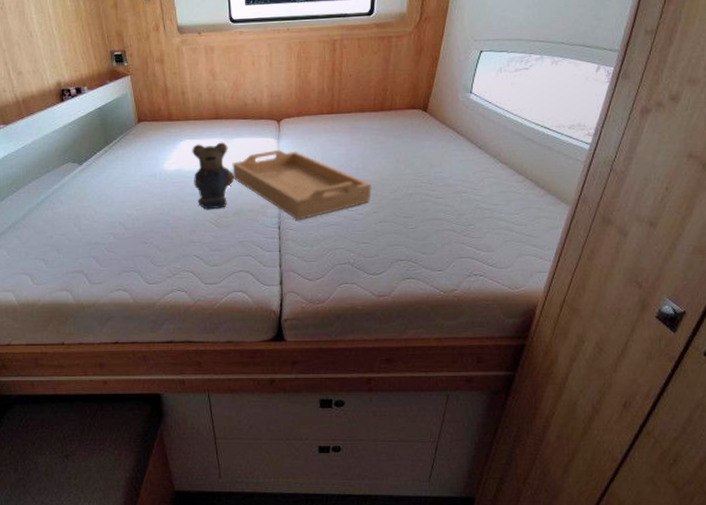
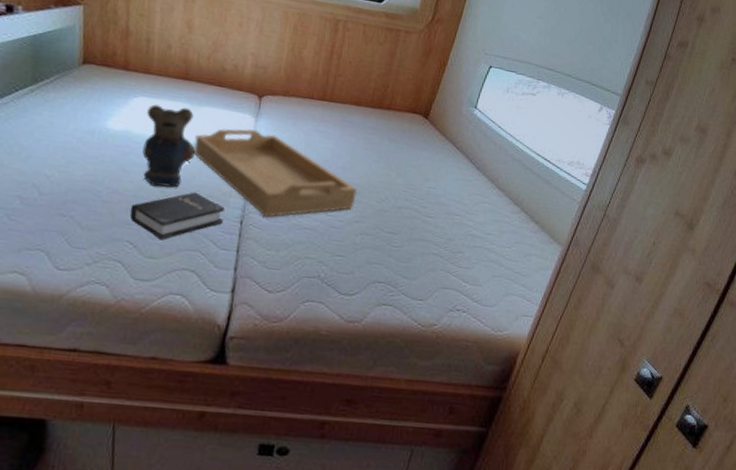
hardback book: none [192,209,264,251] -> present [130,192,225,240]

